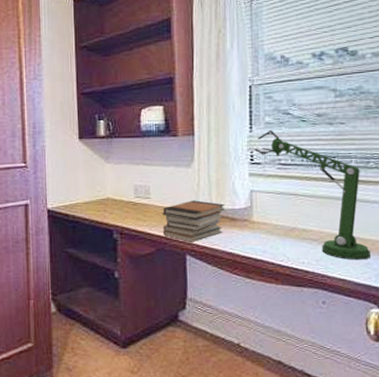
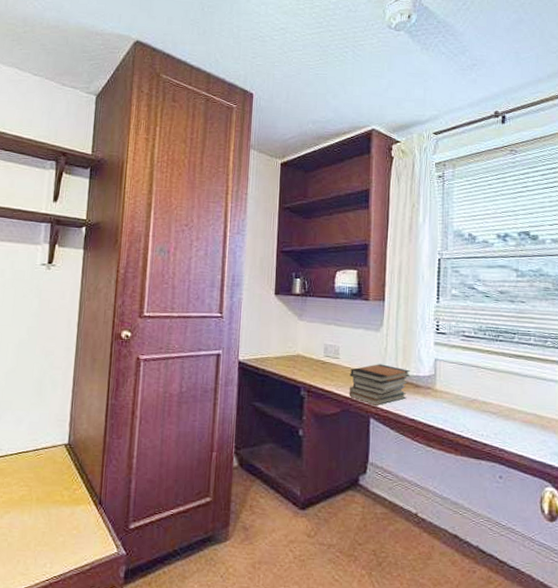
desk lamp: present [254,130,370,260] -> none [440,302,546,437]

